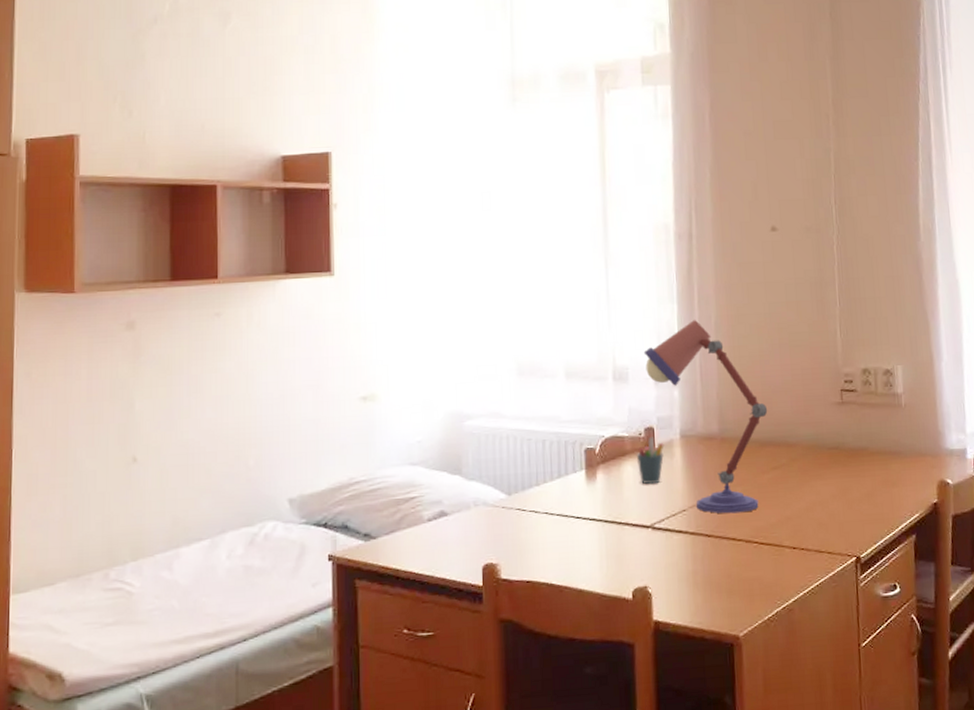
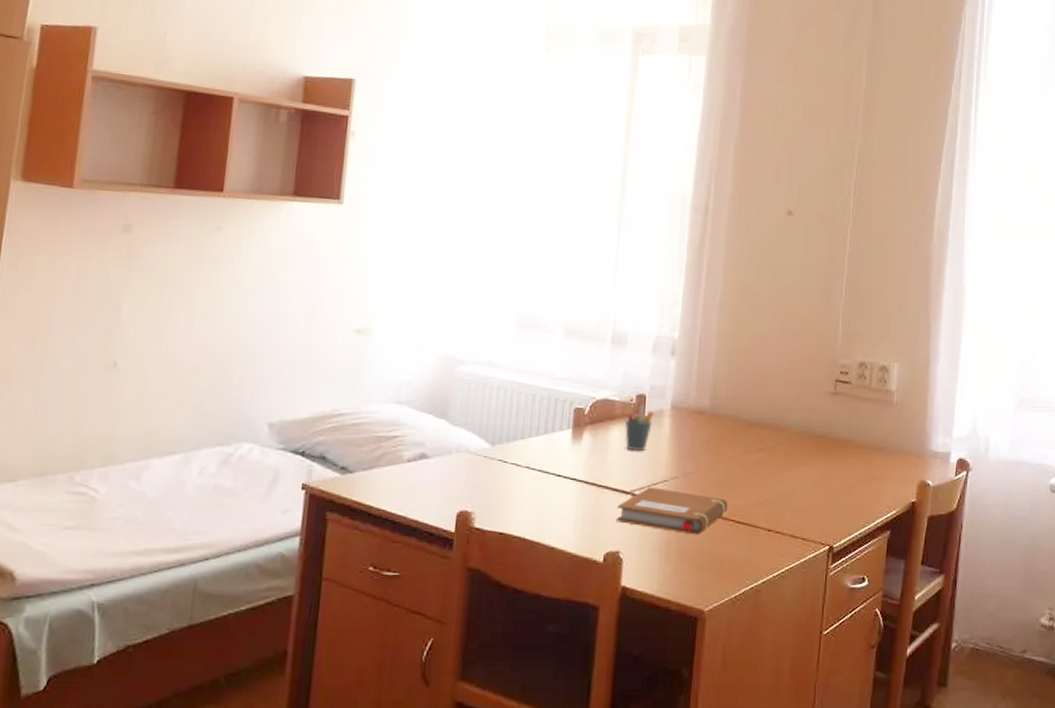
notebook: none [639,518,750,562] -> present [616,486,728,535]
desk lamp: present [643,319,768,514] -> none [645,292,761,490]

